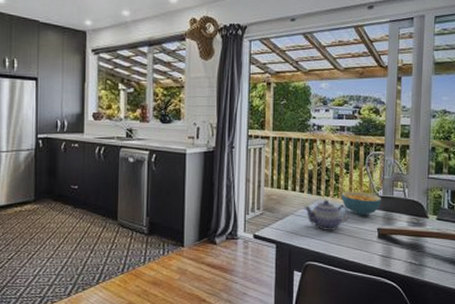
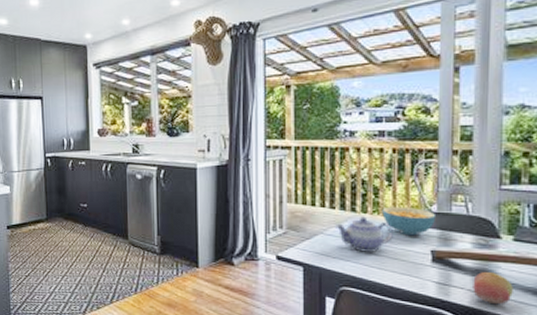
fruit: none [407,246,436,273] -> present [473,272,513,305]

